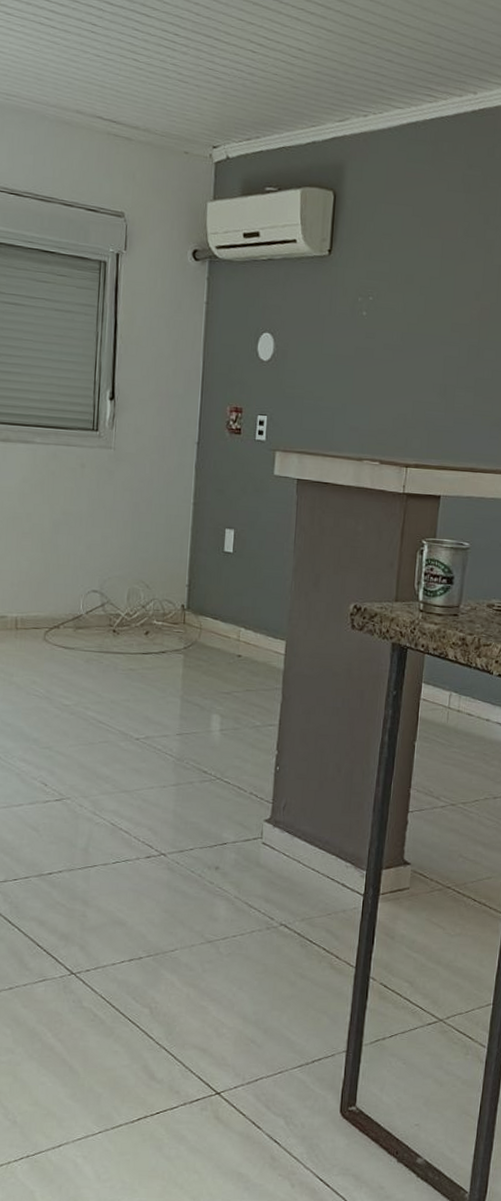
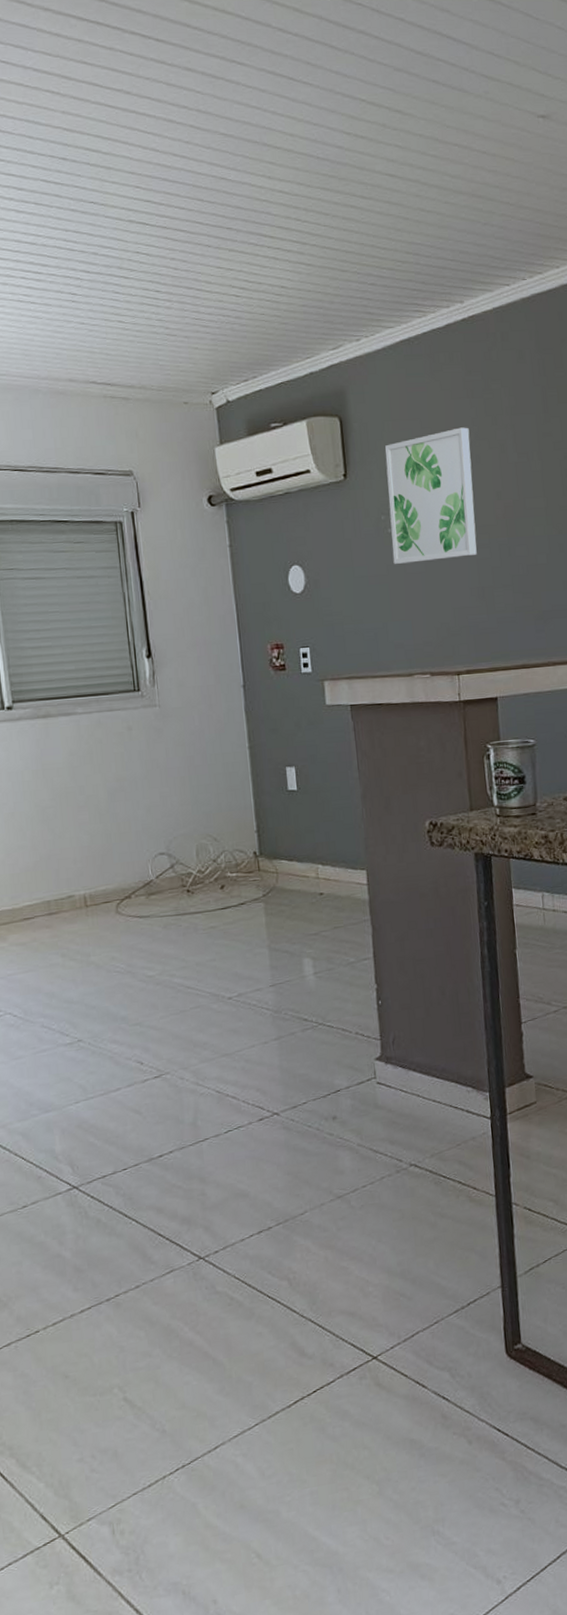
wall art: none [362,221,460,352] -> present [385,427,477,565]

